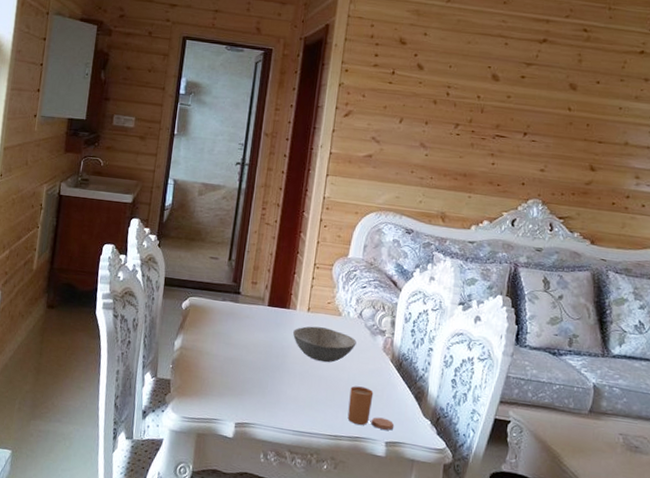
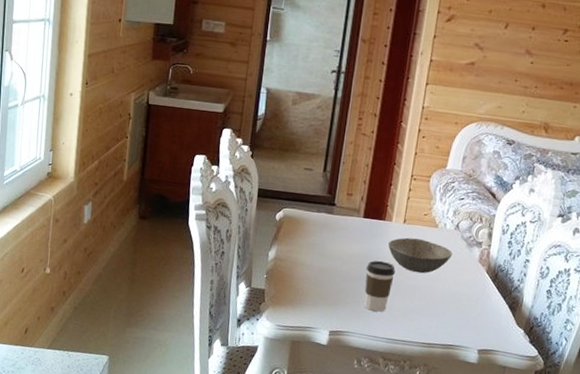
coffee cup: none [269,349,300,403] -> present [364,260,395,312]
candle: present [347,386,395,430] -> none [441,296,488,339]

